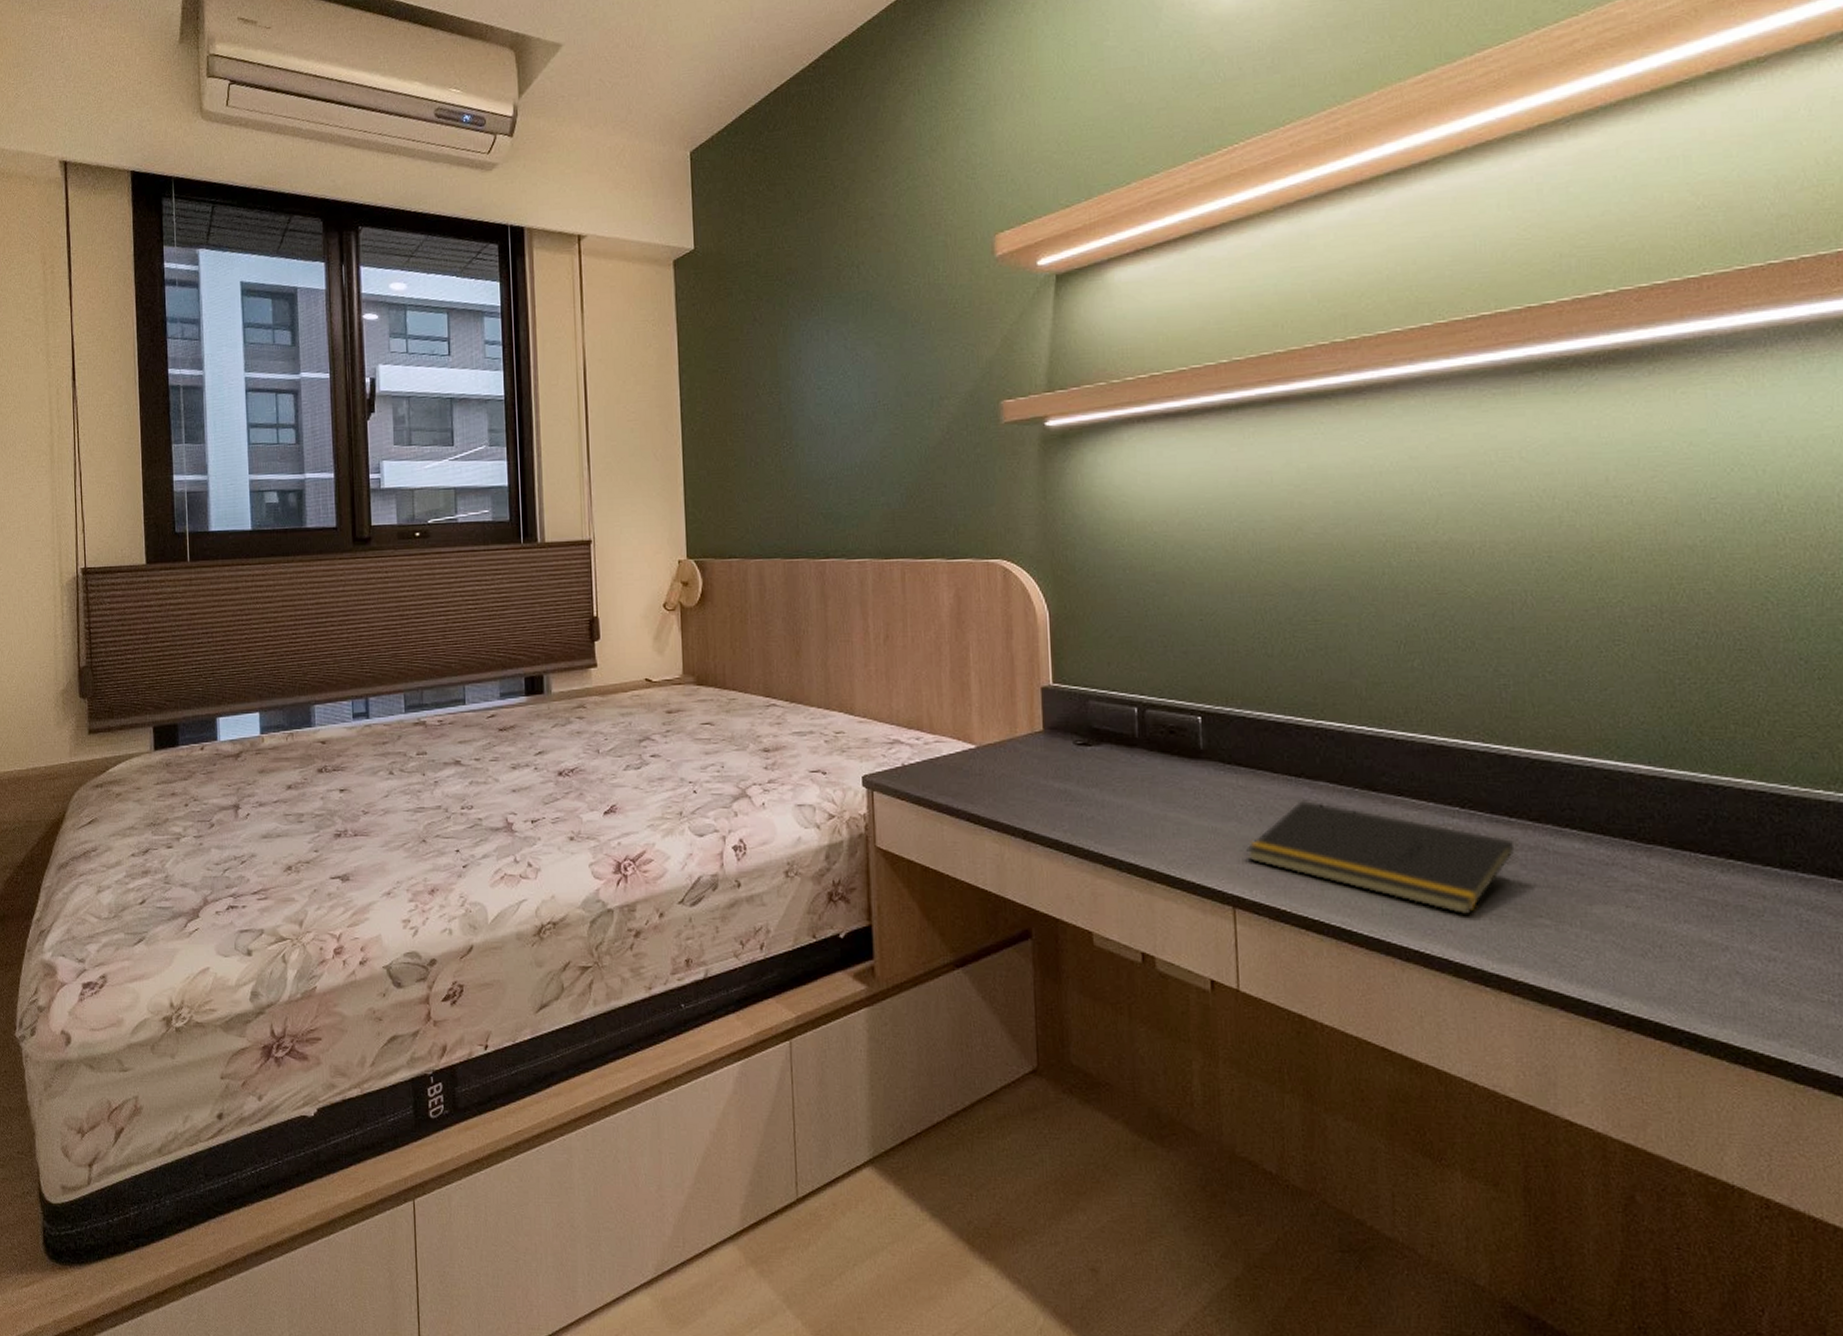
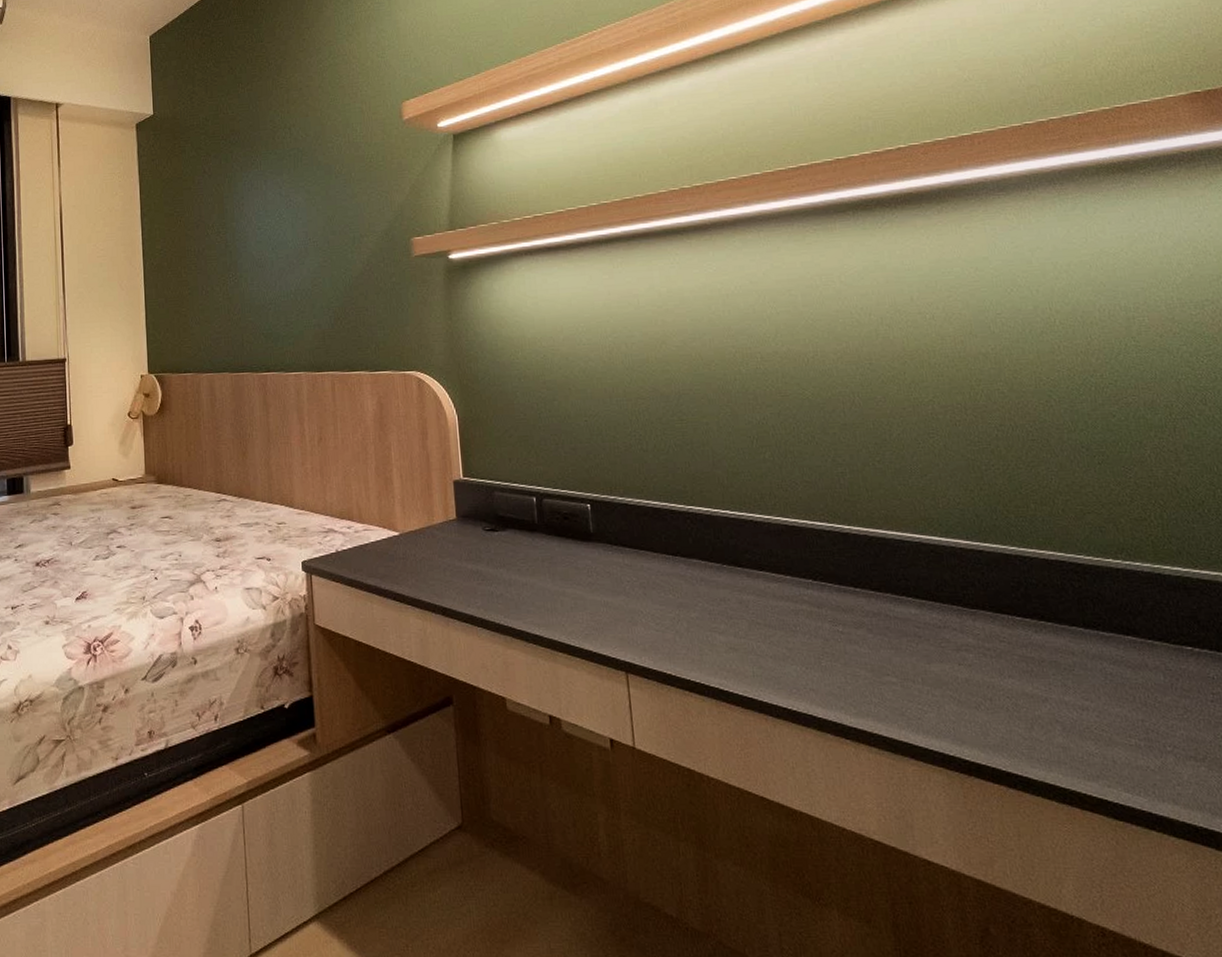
notepad: present [1246,799,1515,916] -> none [634,575,862,675]

